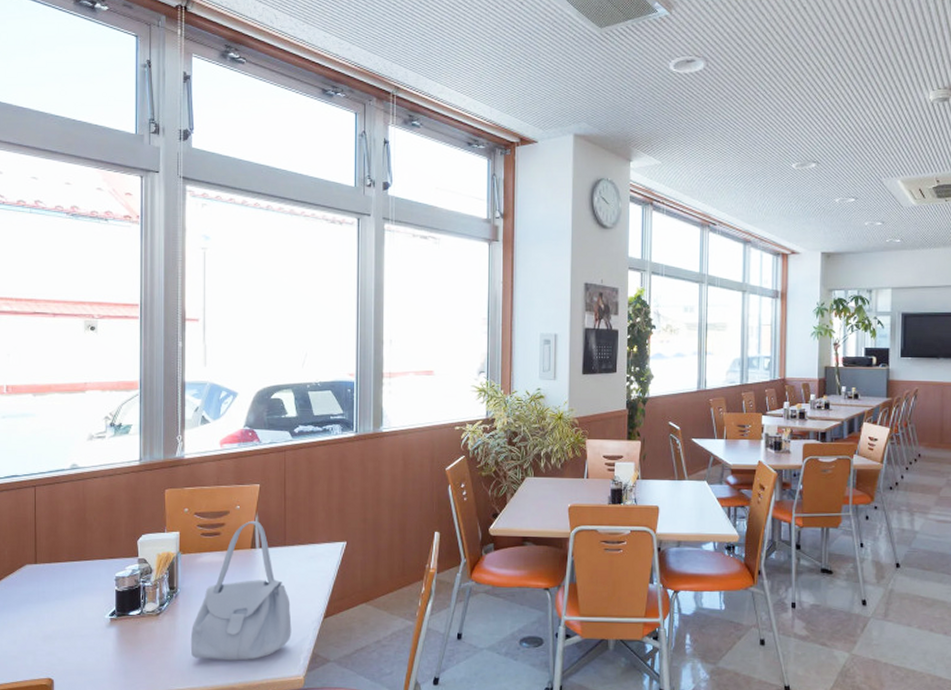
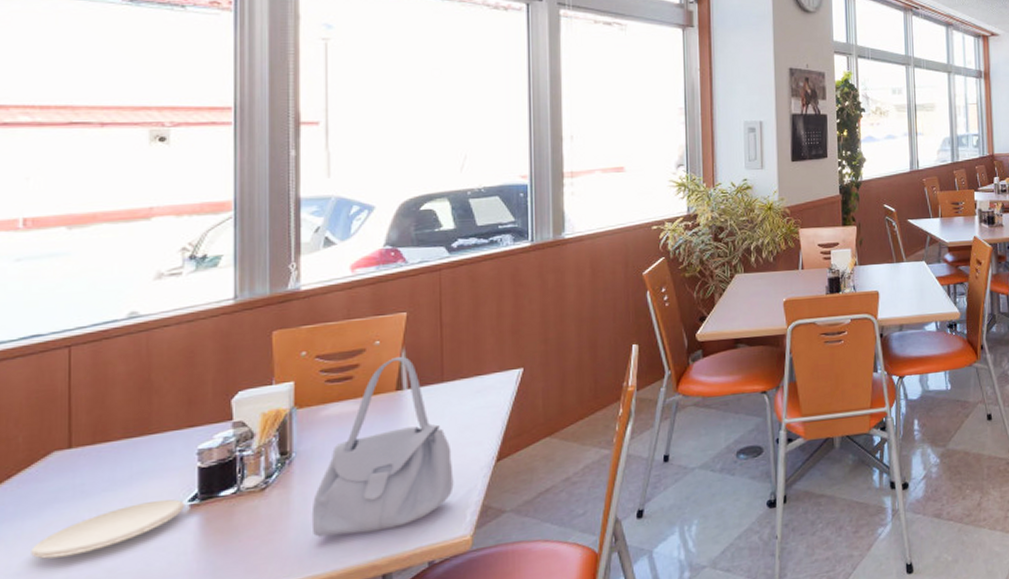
plate: none [13,612,107,645] -> present [31,499,184,559]

